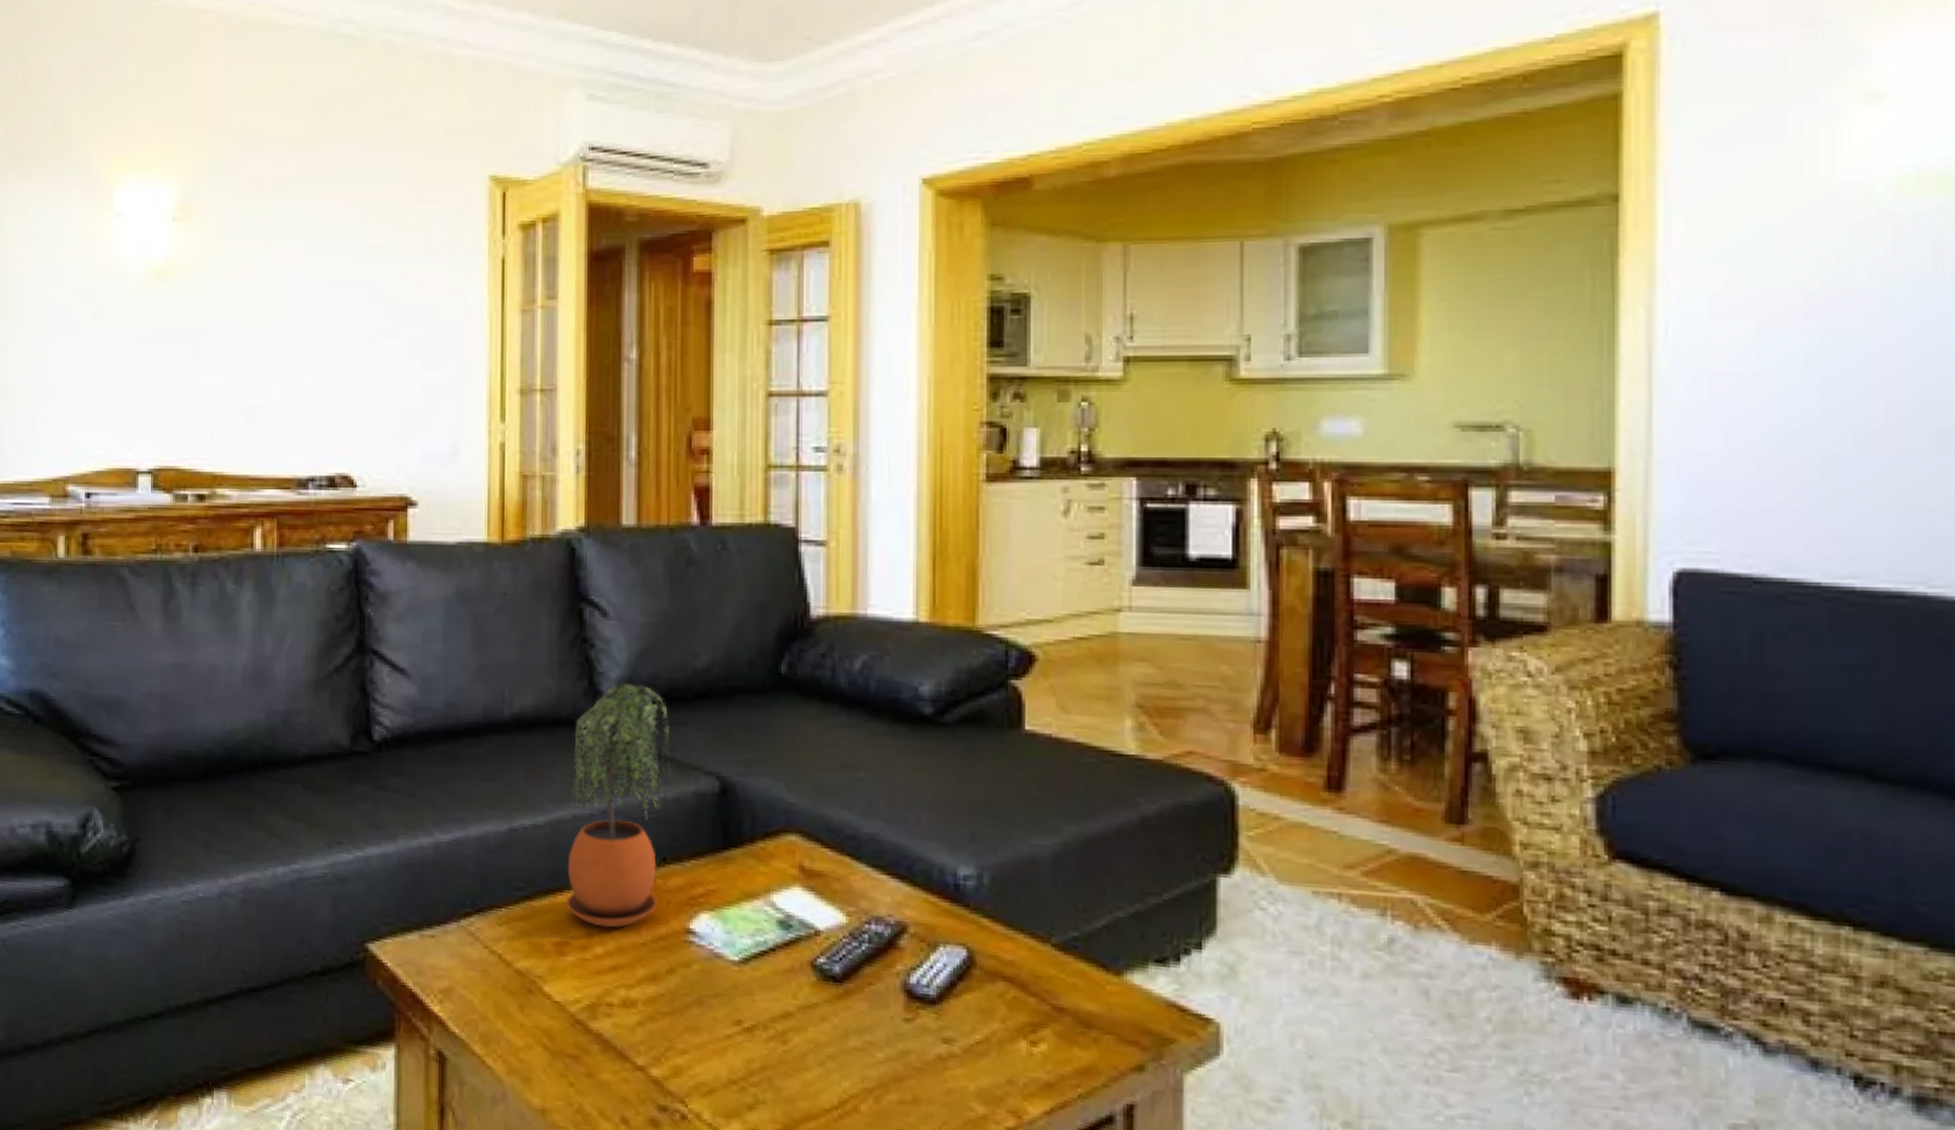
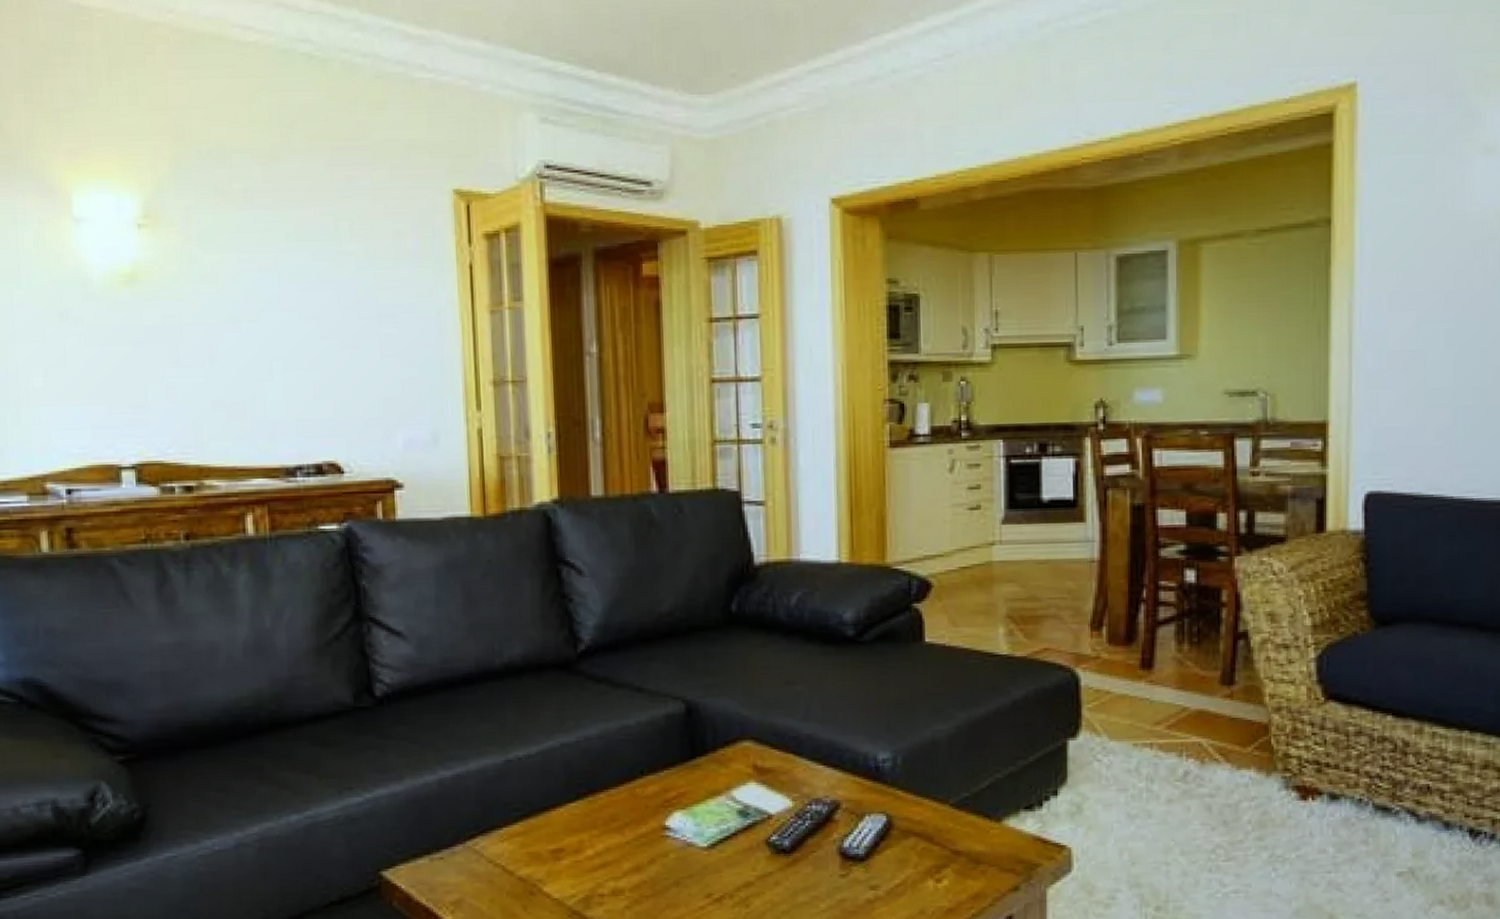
potted plant: present [565,682,674,928] -> none [558,628,648,833]

